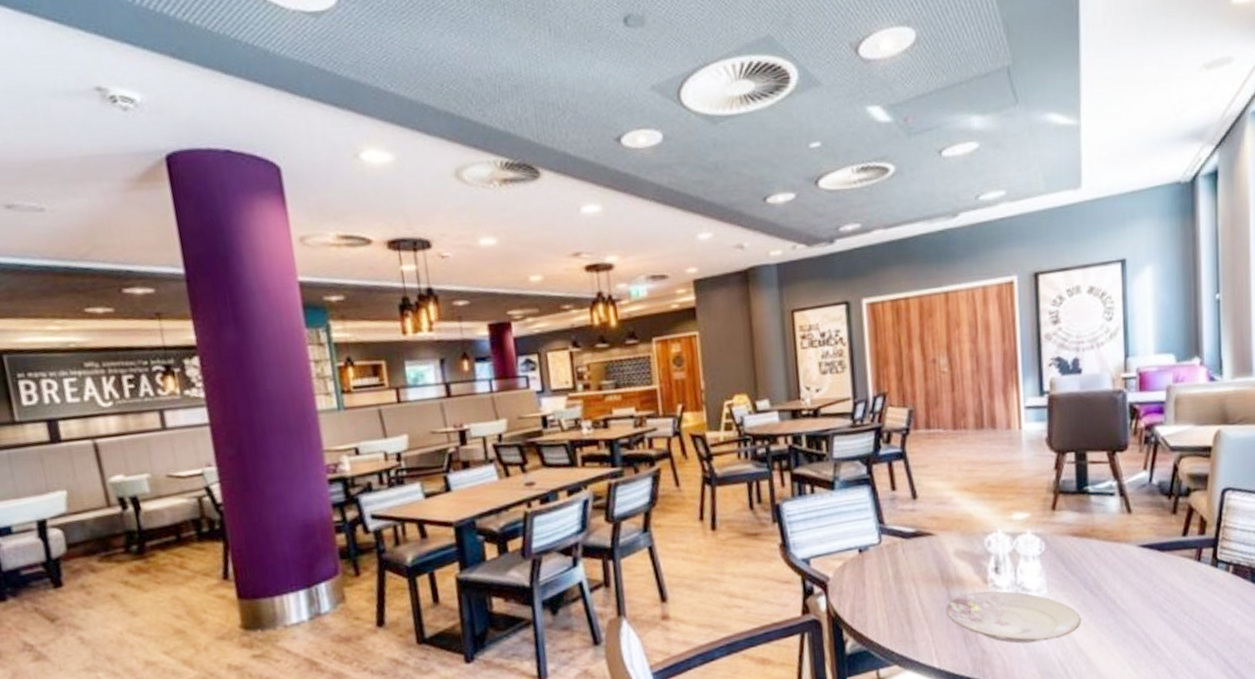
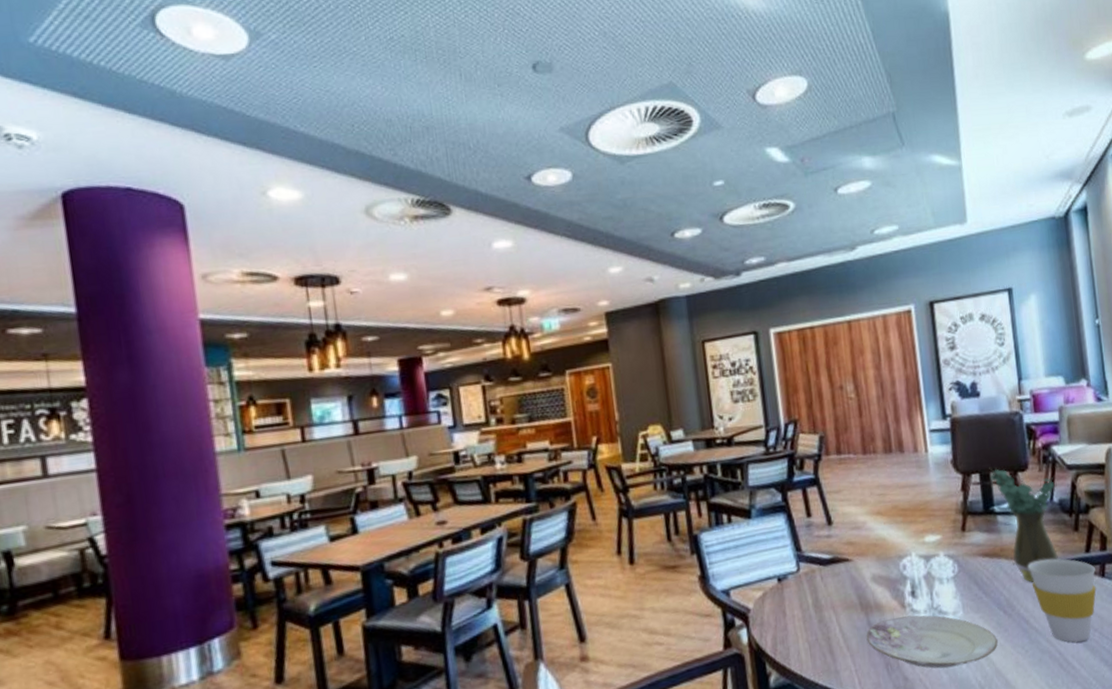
vase: none [1085,446,1155,564] -> present [989,467,1058,582]
cup: none [1119,540,1191,625] -> present [1027,558,1096,643]

